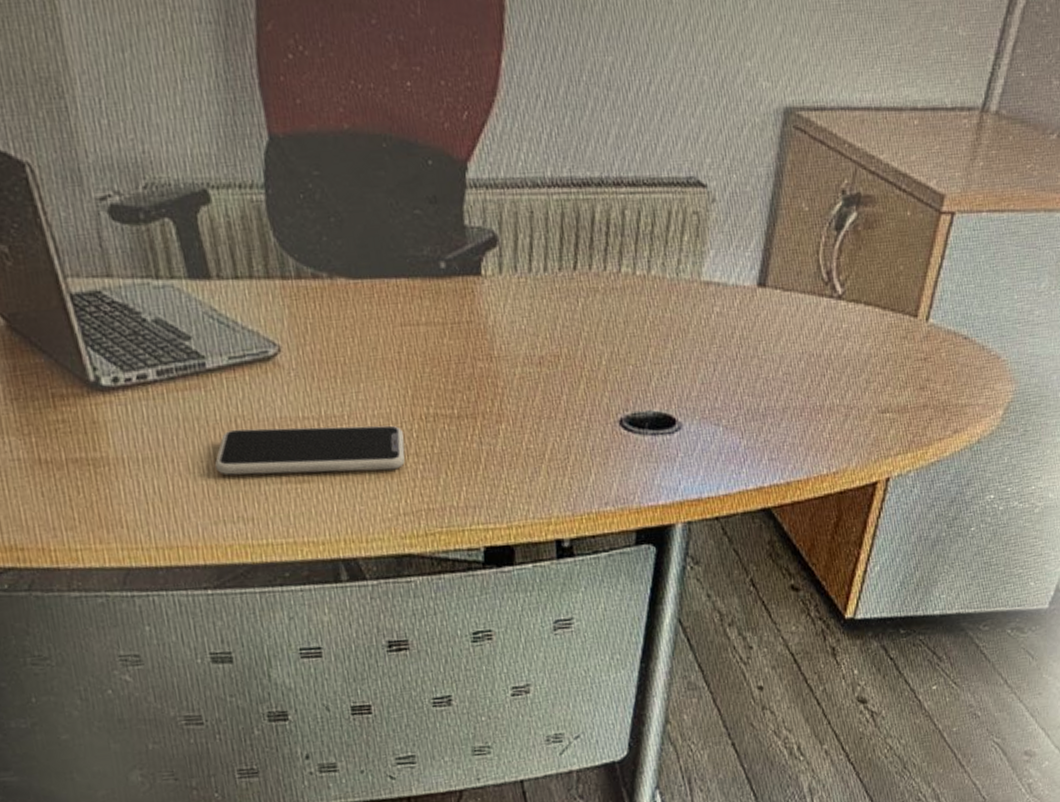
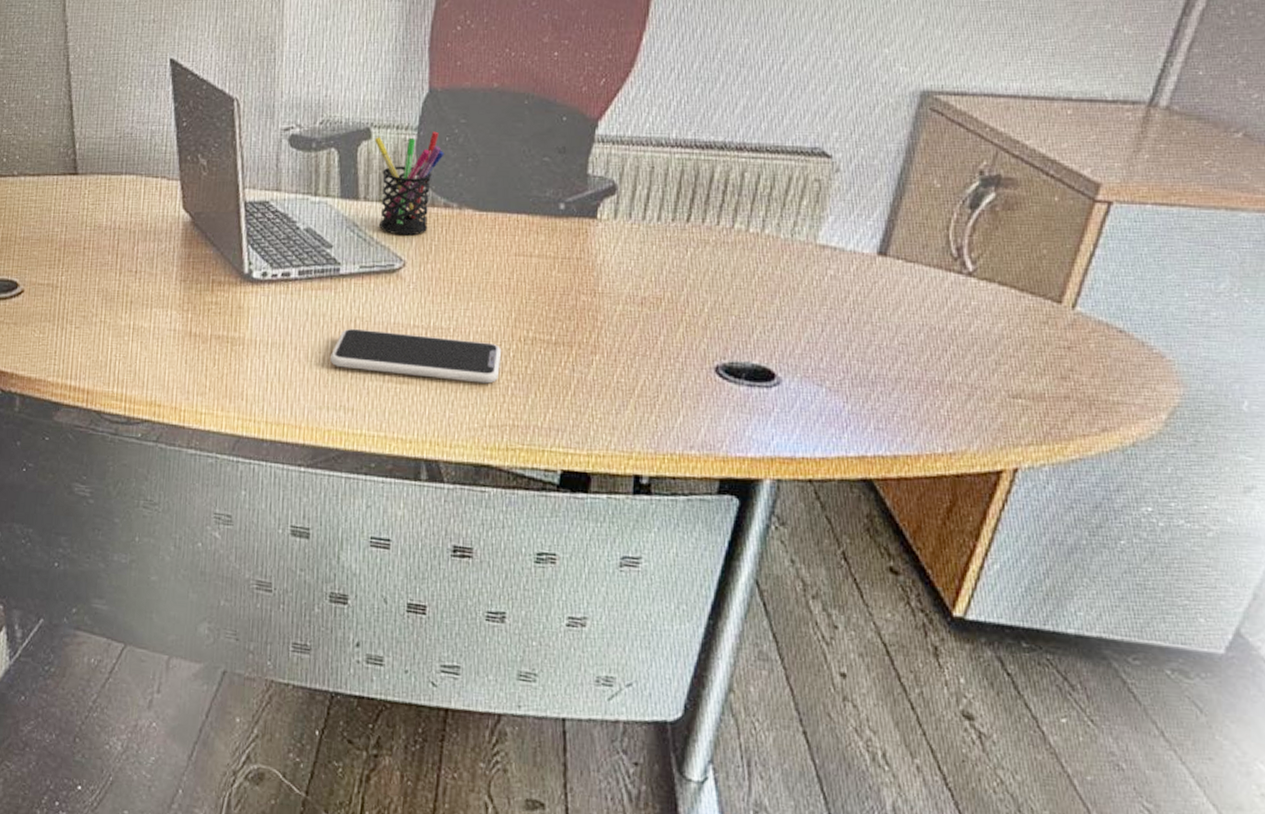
pen holder: none [215,188,302,317] -> present [374,131,444,236]

